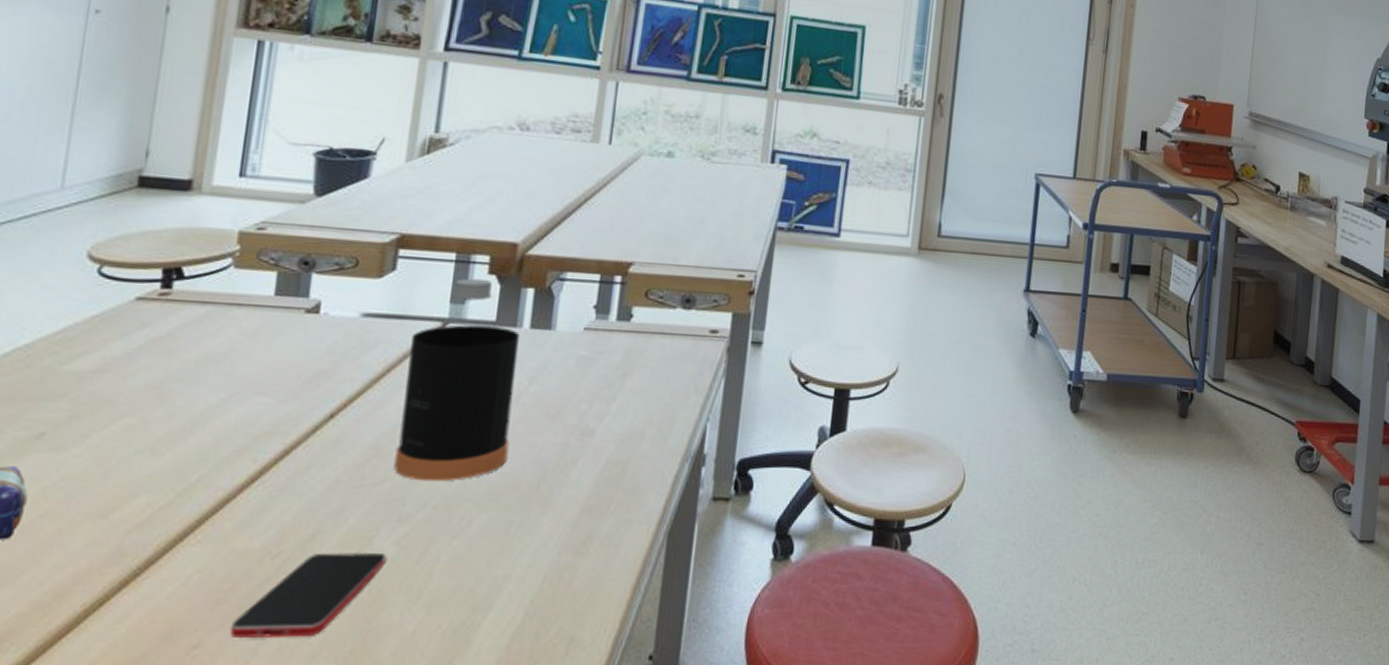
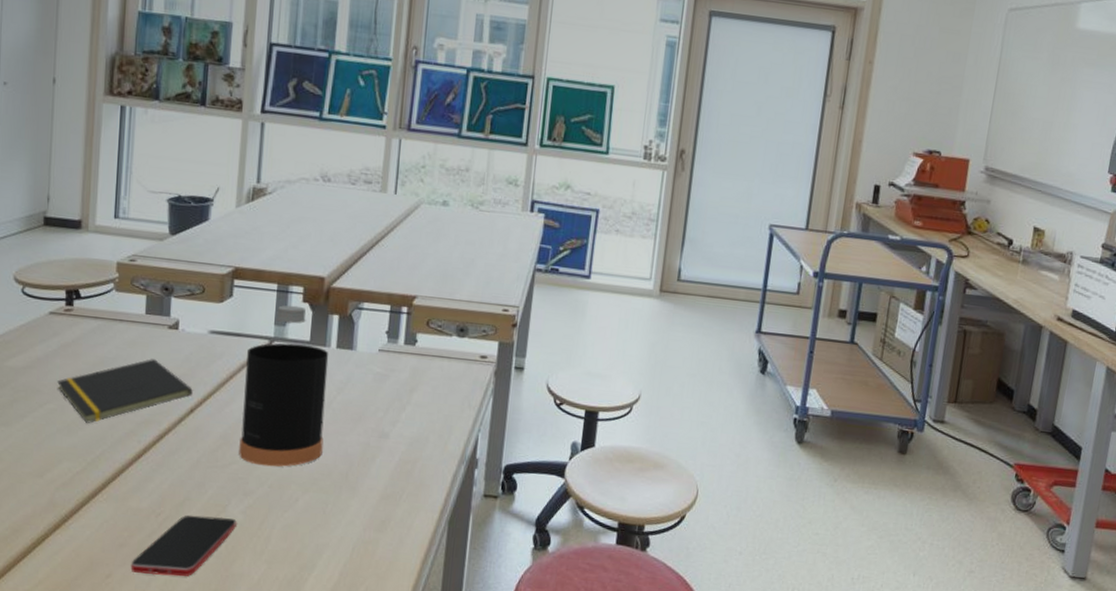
notepad: none [140,352,335,441] -> present [57,359,193,423]

